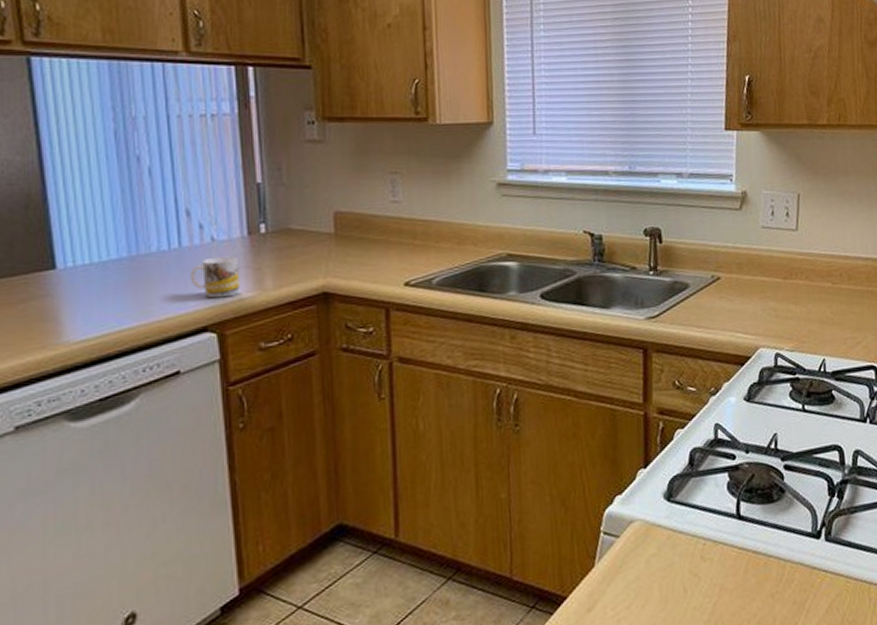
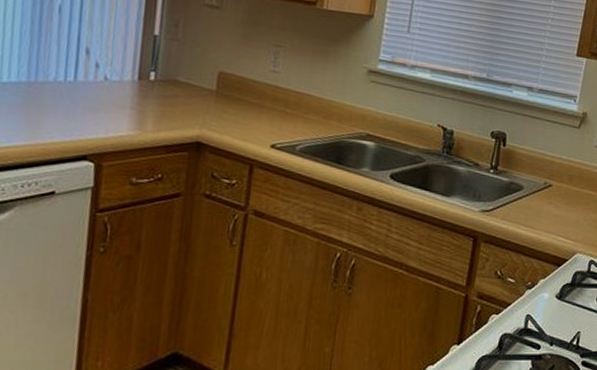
mug: present [190,256,241,298] -> none [79,94,125,133]

